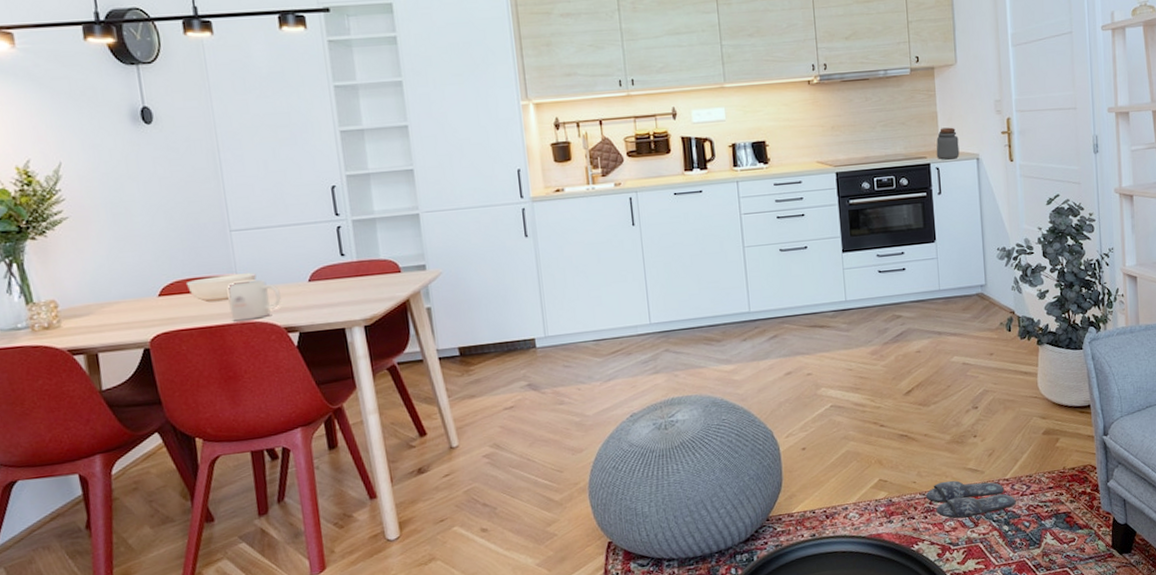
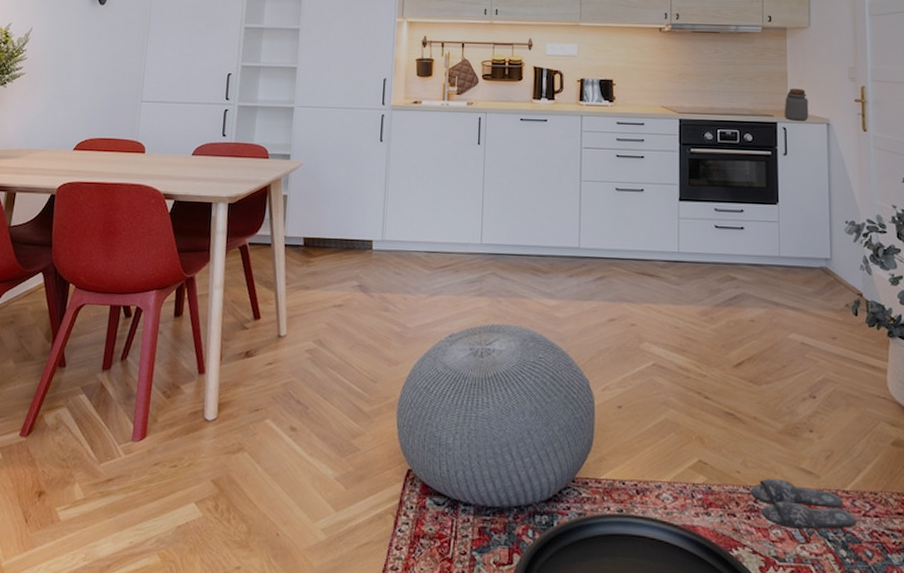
bowl: present [185,272,257,303] -> none [96,139,153,162]
mug: present [227,279,281,321] -> none [124,146,167,183]

